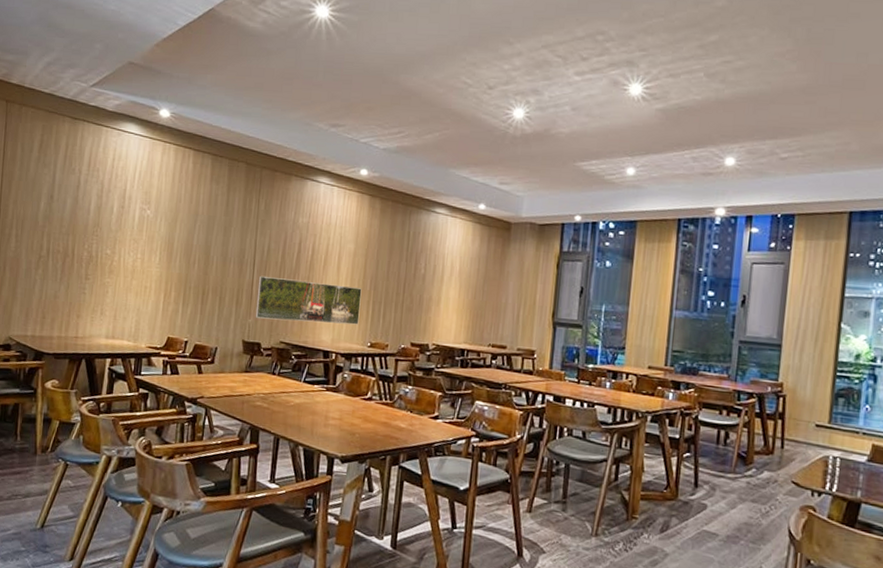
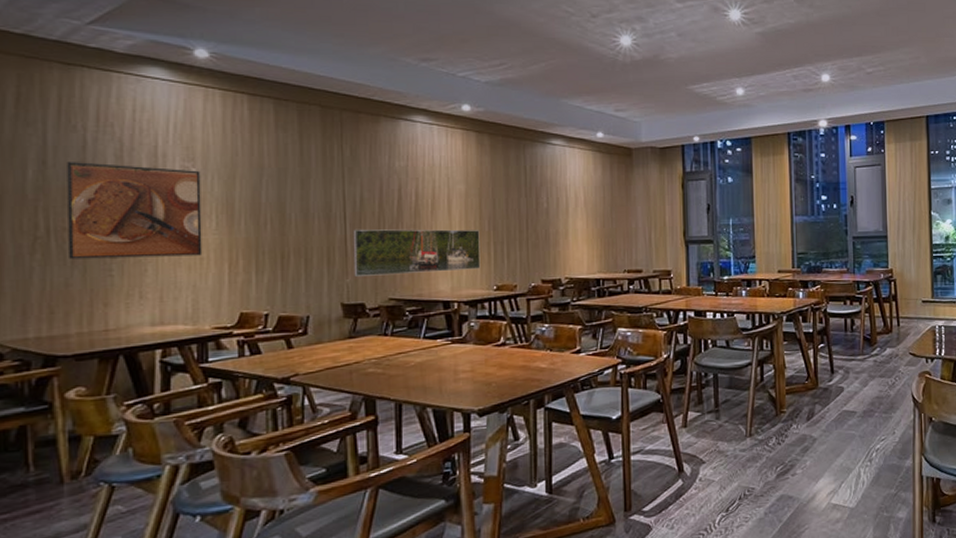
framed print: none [59,198,153,285] -> present [67,162,203,260]

